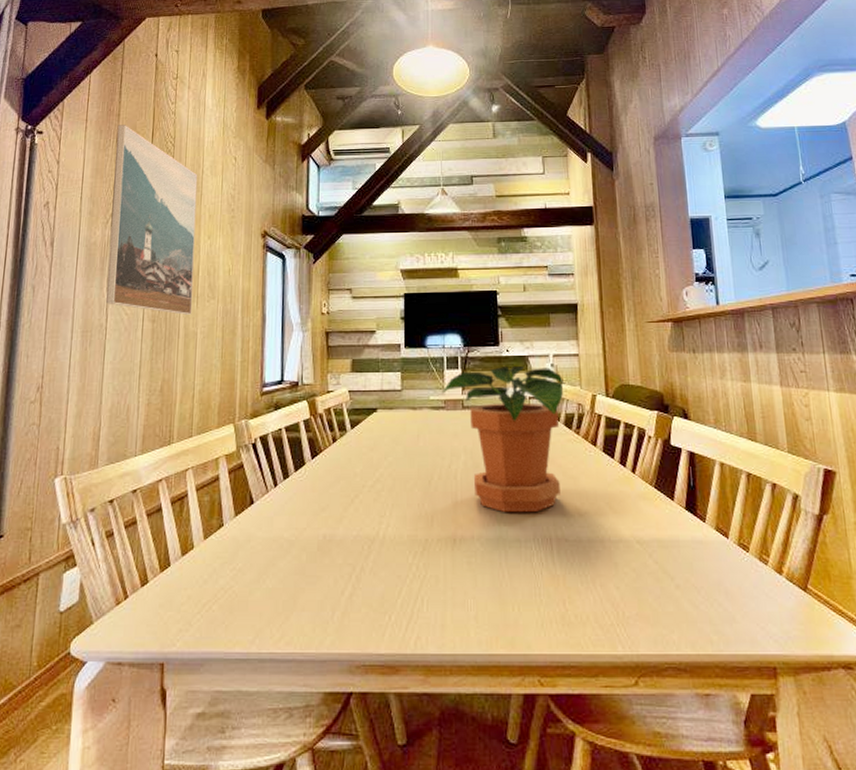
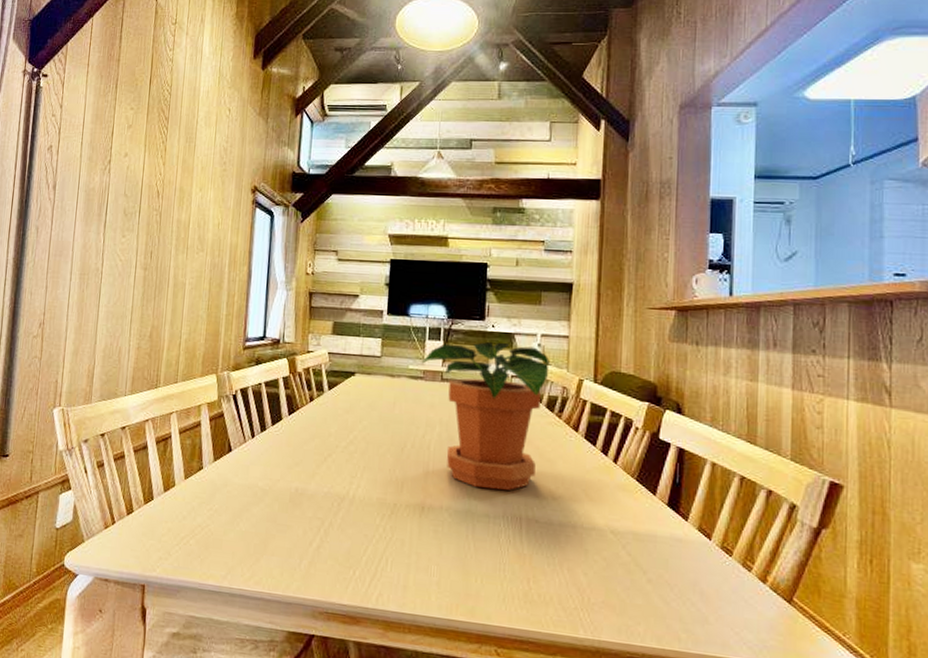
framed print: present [105,125,198,315] -> none [101,70,193,265]

